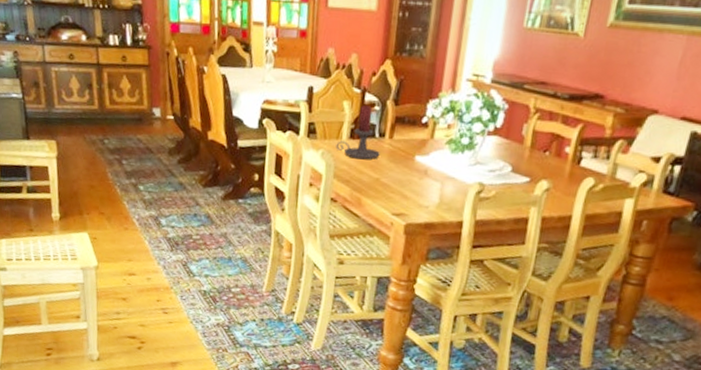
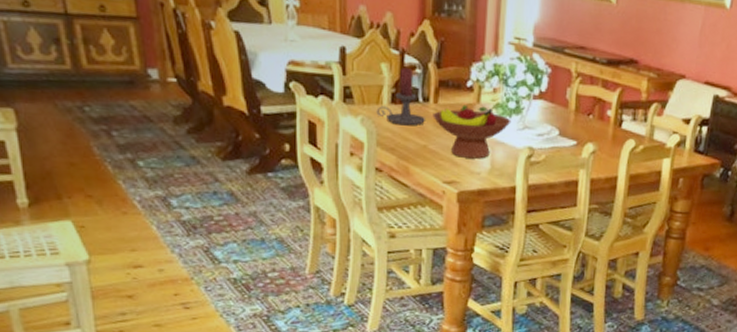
fruit bowl: none [387,140,464,193] -> present [432,104,511,159]

